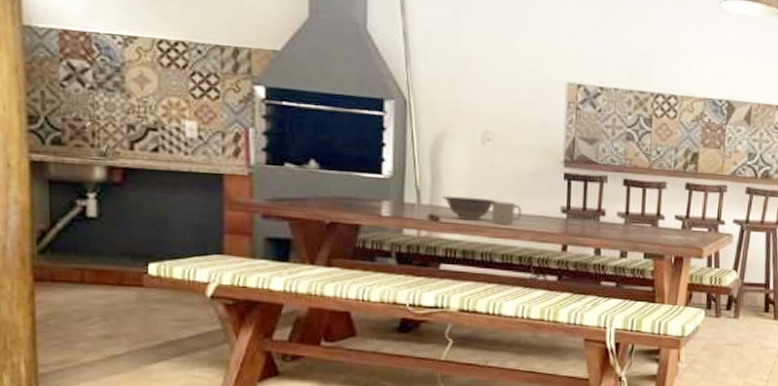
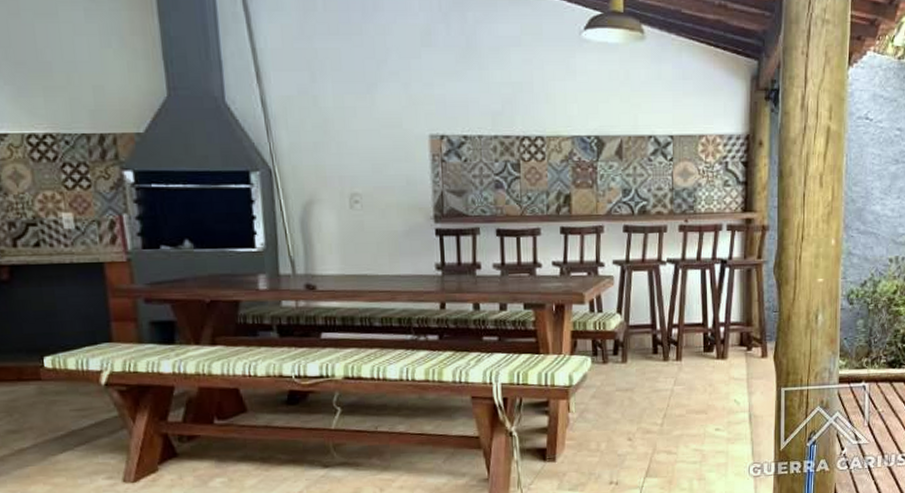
bowl: present [442,195,497,220] -> none [316,262,371,286]
mug: present [491,201,522,225] -> none [365,264,397,288]

